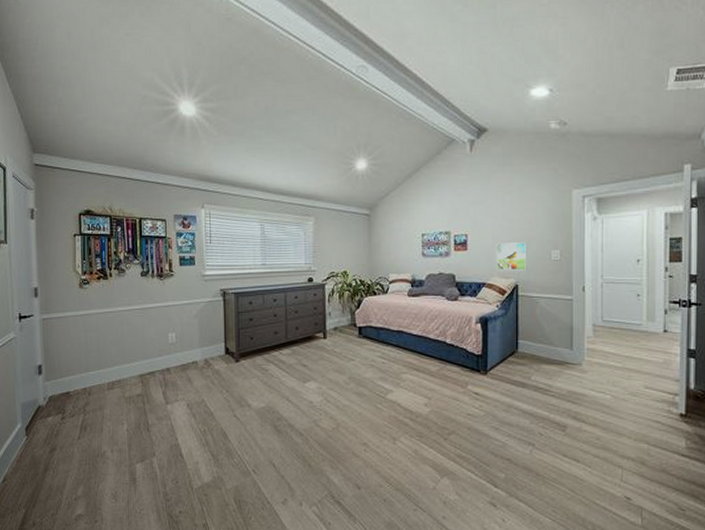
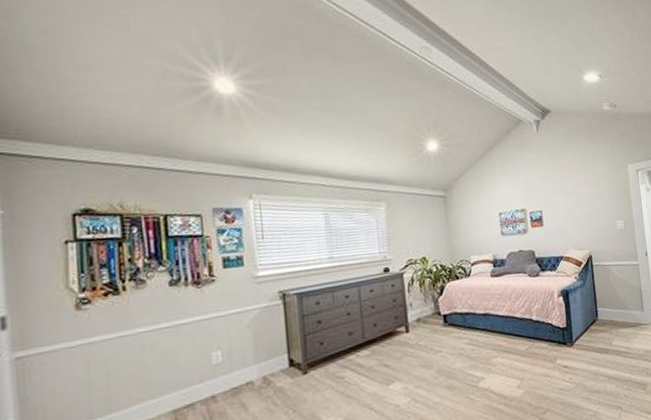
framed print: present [495,242,527,271] -> none [568,215,598,243]

